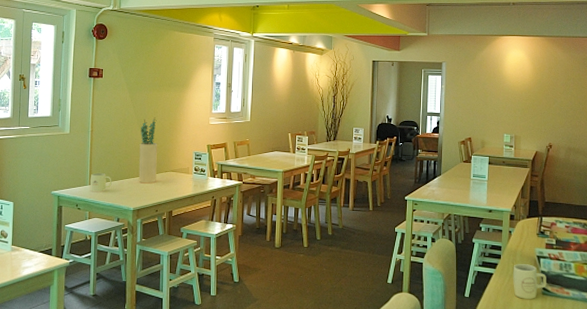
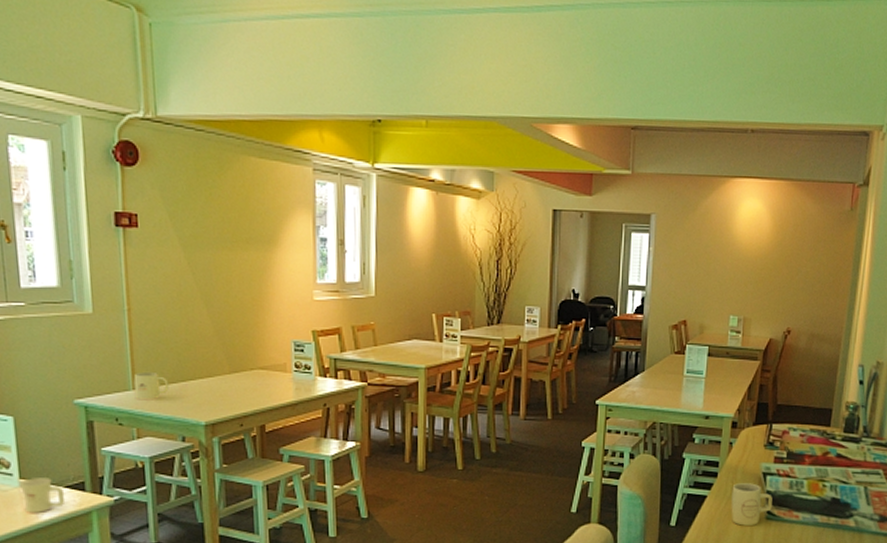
mug: none [12,245,39,270] -> present [20,478,66,513]
vase: present [138,117,158,184] -> none [207,289,238,387]

